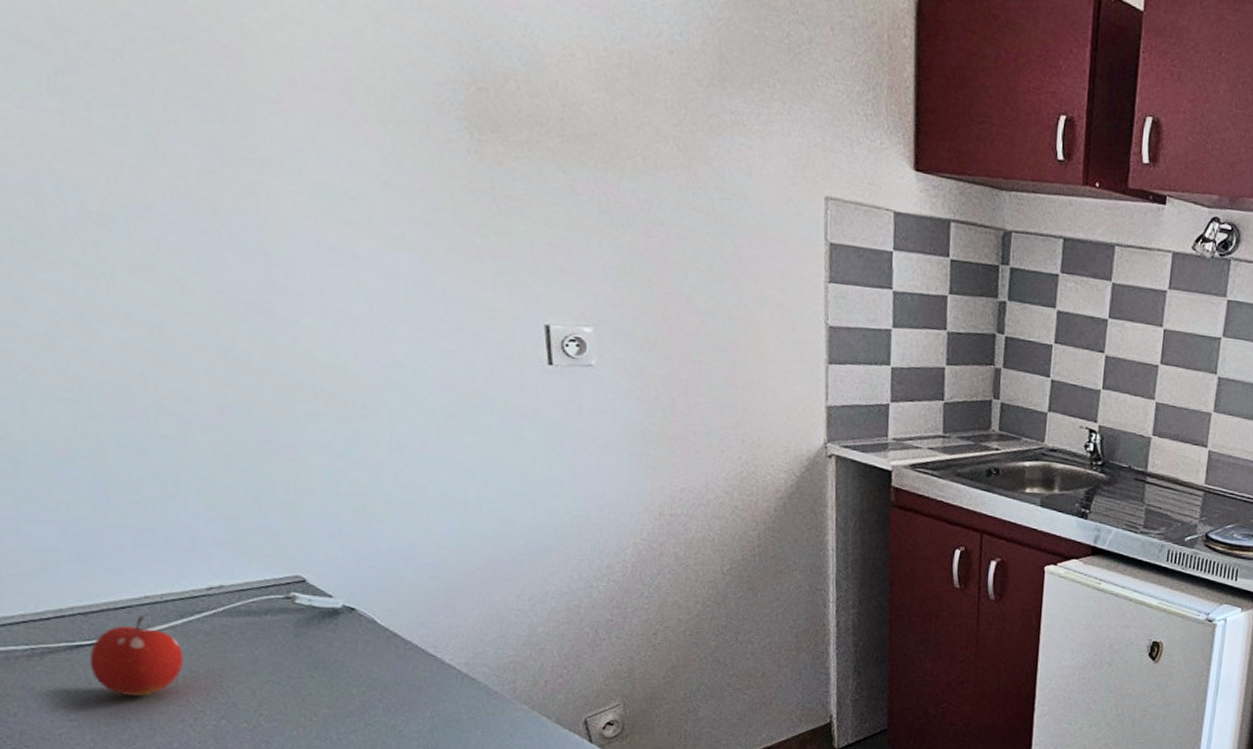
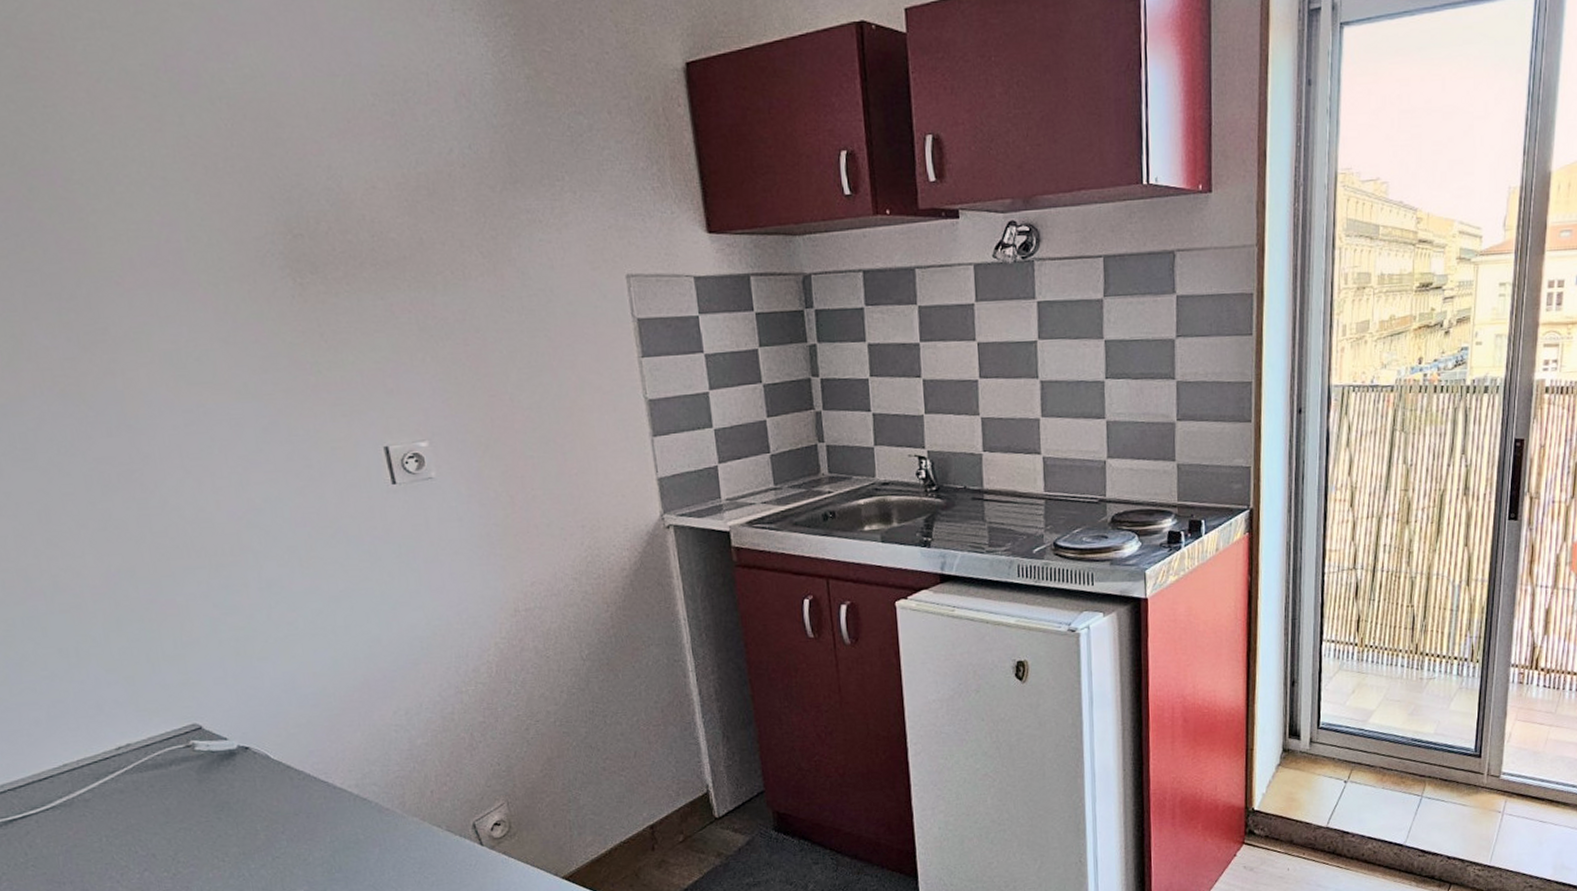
fruit: present [89,615,184,696] -> none [22,783,105,861]

